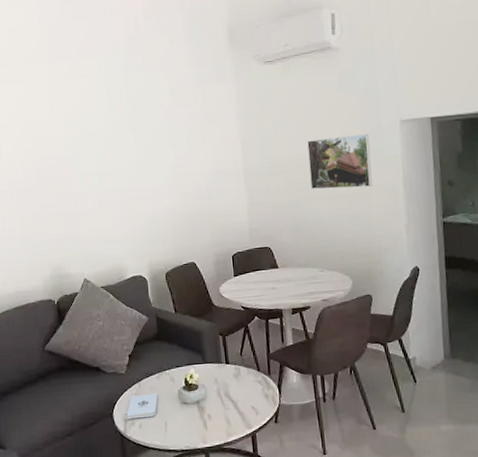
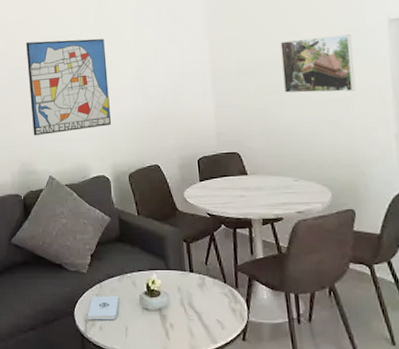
wall art: none [56,137,148,239] -> present [26,39,112,136]

